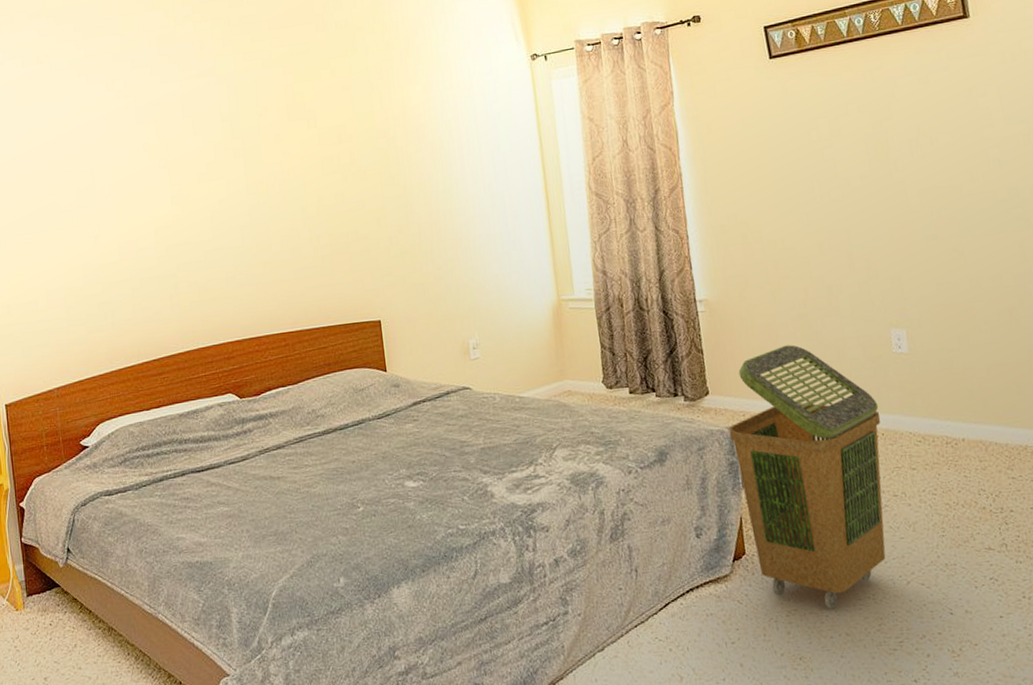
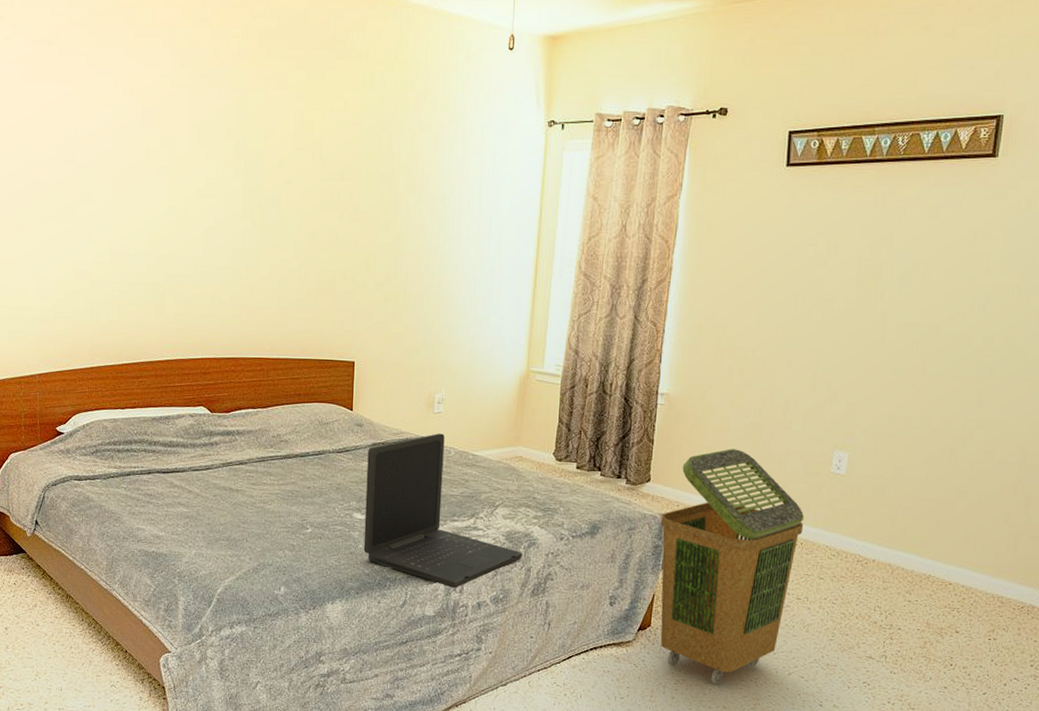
laptop: none [409,380,593,548] -> present [363,433,523,588]

